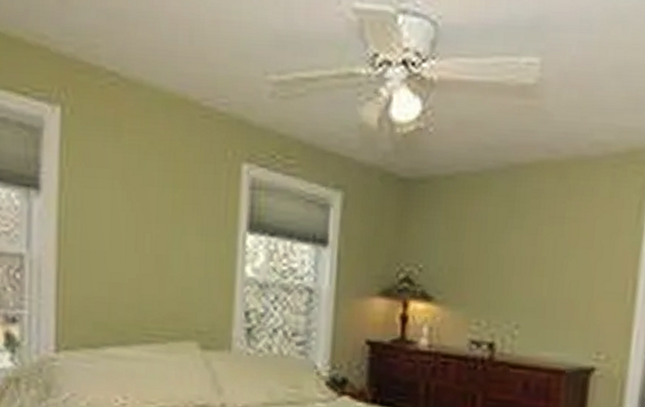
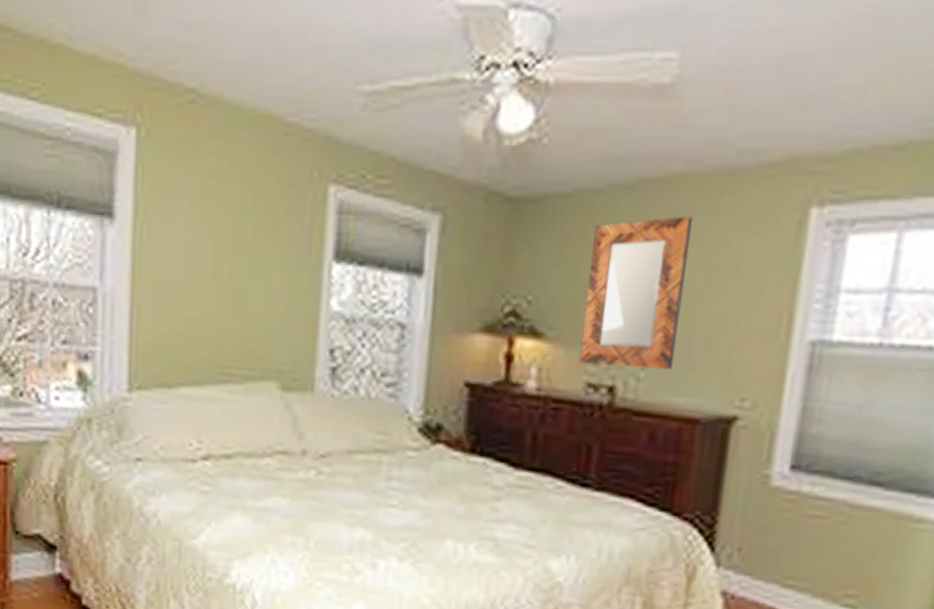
home mirror: none [463,197,554,329] -> present [579,216,692,370]

